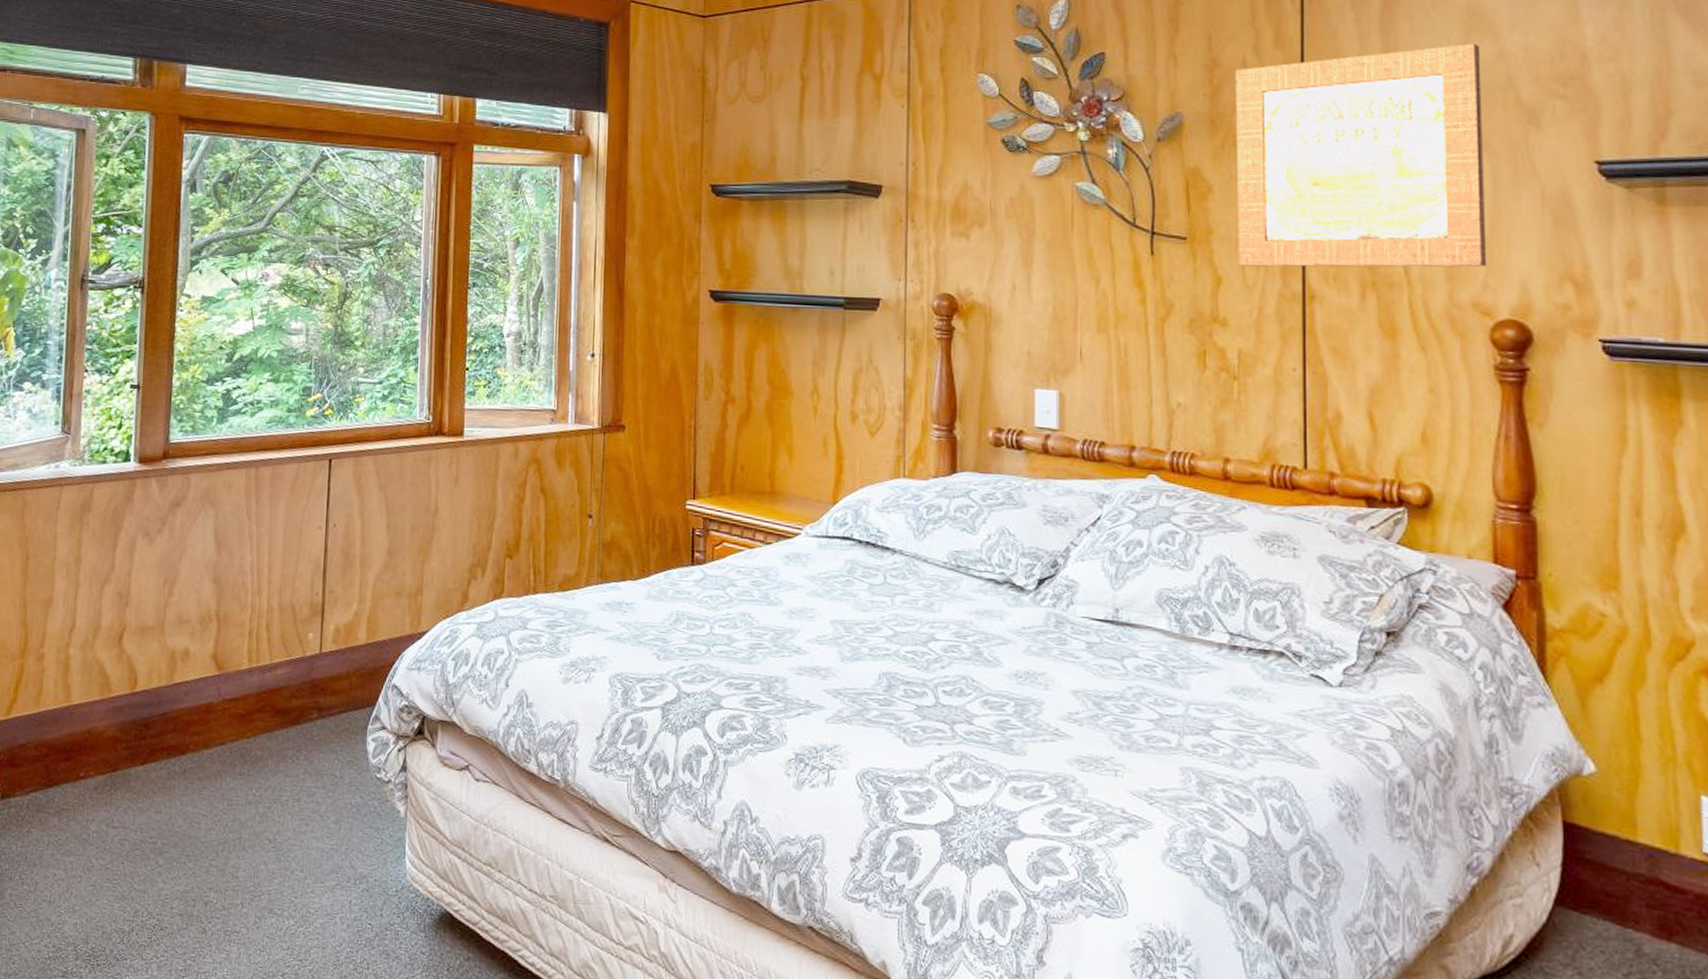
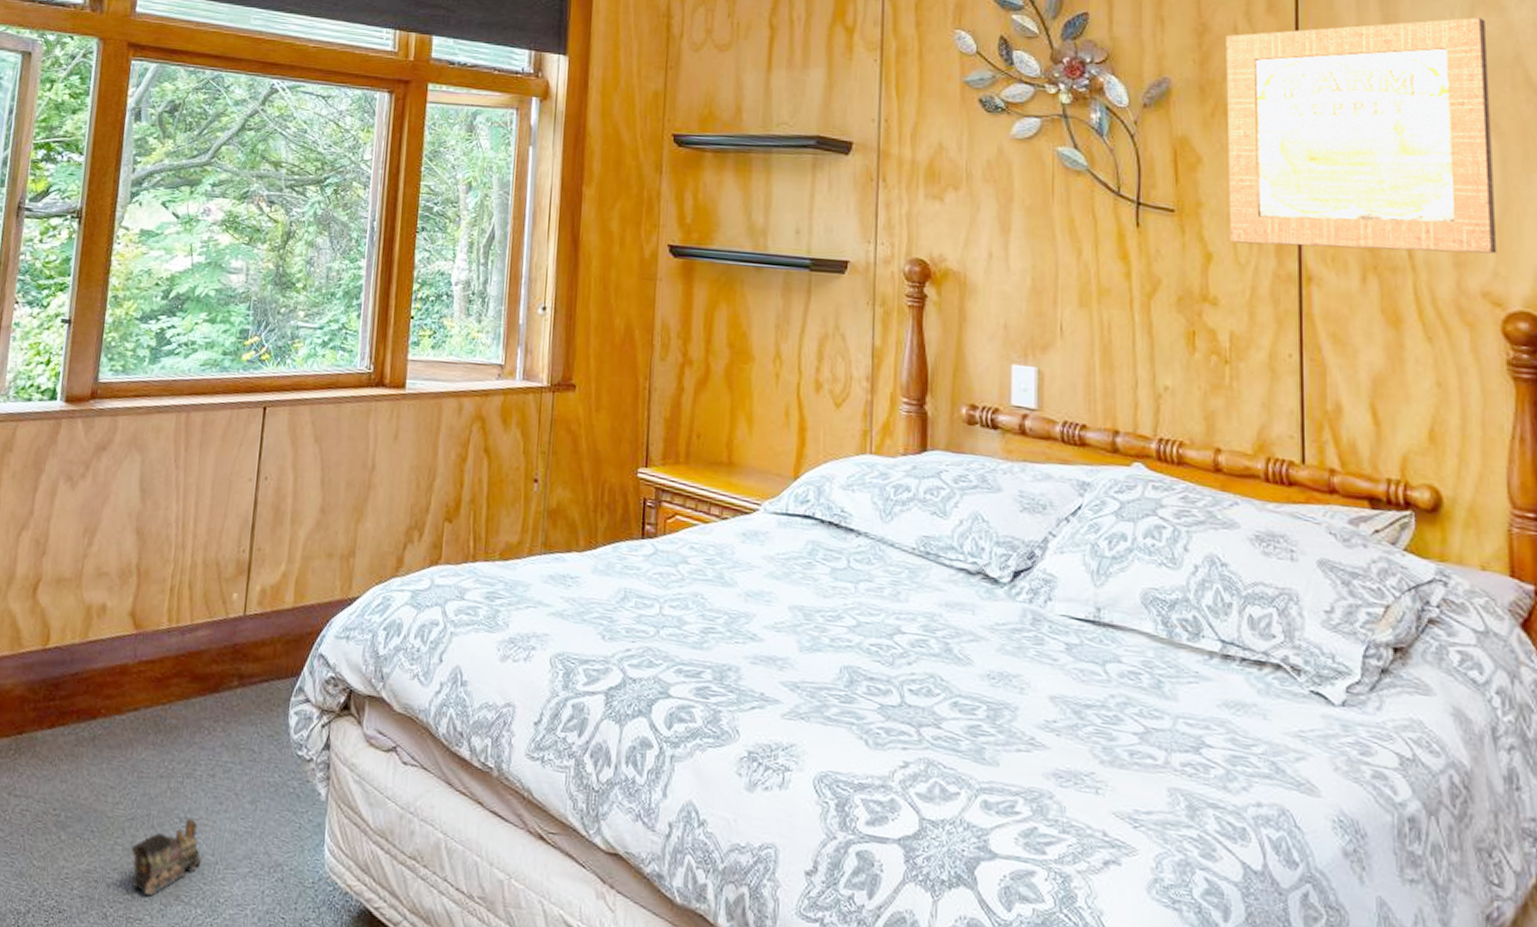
toy train: none [225,838,292,910] -> present [130,817,203,895]

